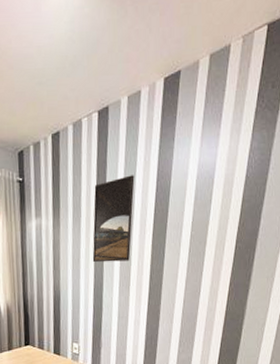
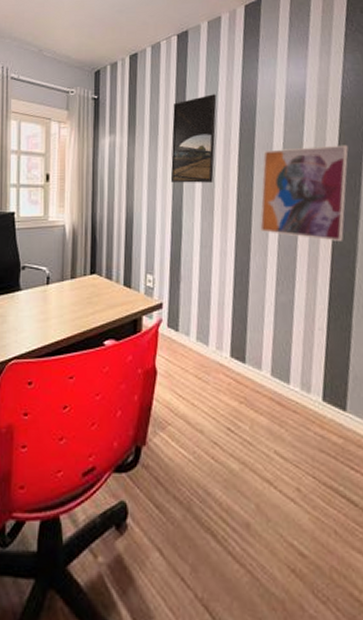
wall art: none [168,222,247,308] -> present [260,144,349,241]

